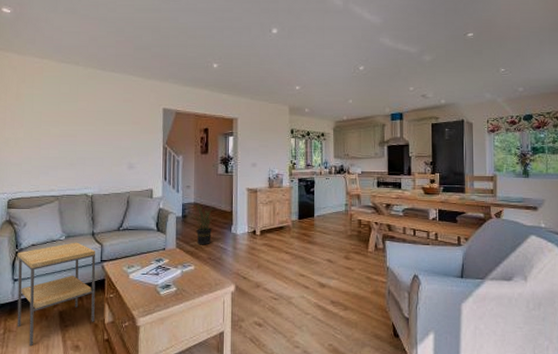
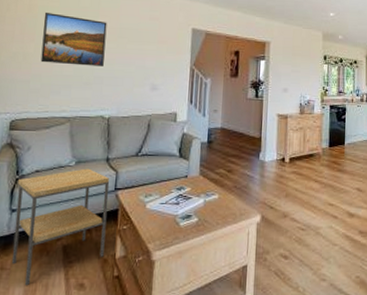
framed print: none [30,100,86,148] -> present [40,13,107,66]
potted plant: present [191,204,214,245] -> none [217,130,242,173]

